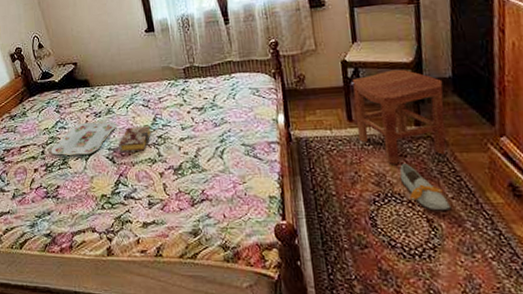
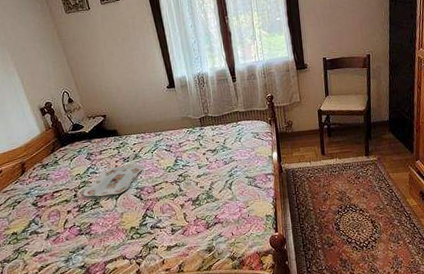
book: present [119,126,151,153] -> none [145,167,173,191]
stool: present [352,69,447,164] -> none [325,115,384,184]
shoe: present [399,164,452,212] -> none [355,183,386,216]

